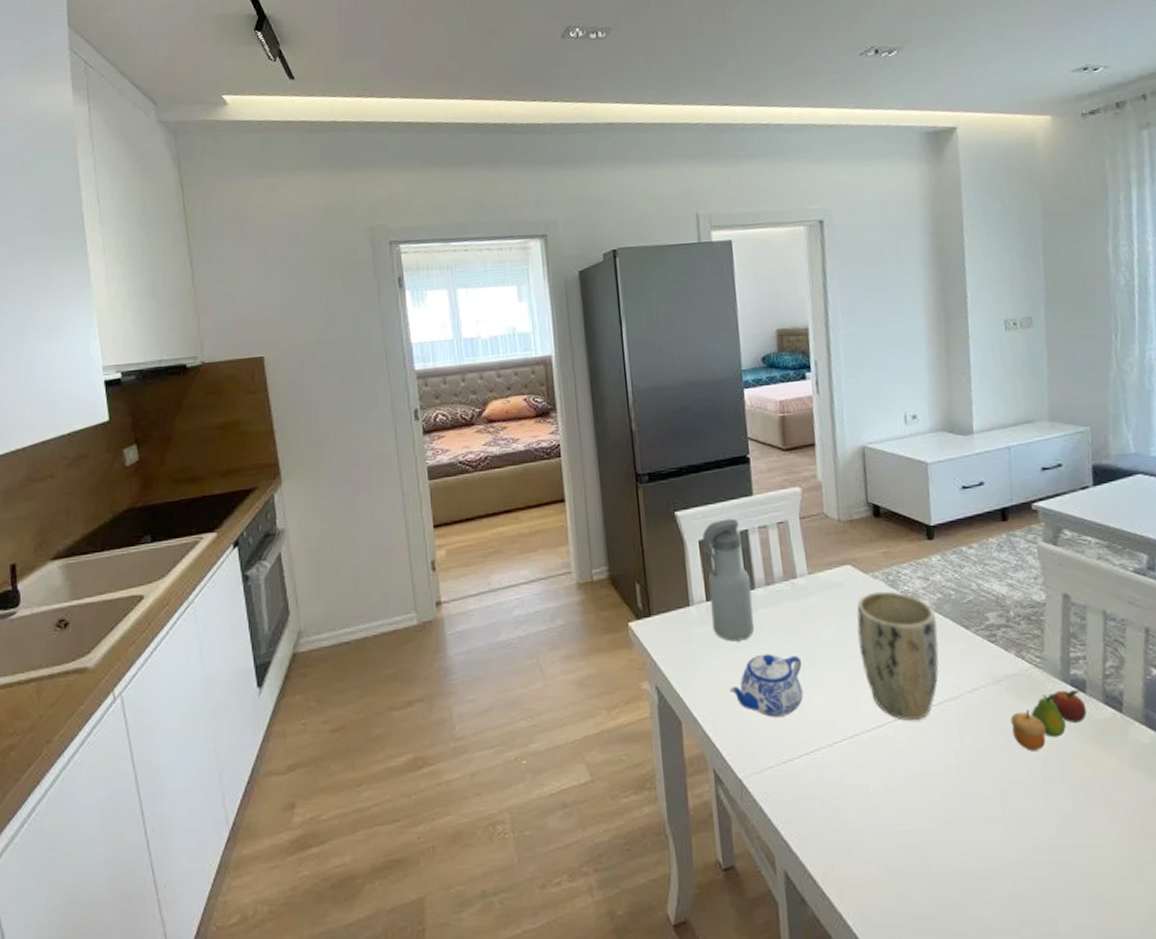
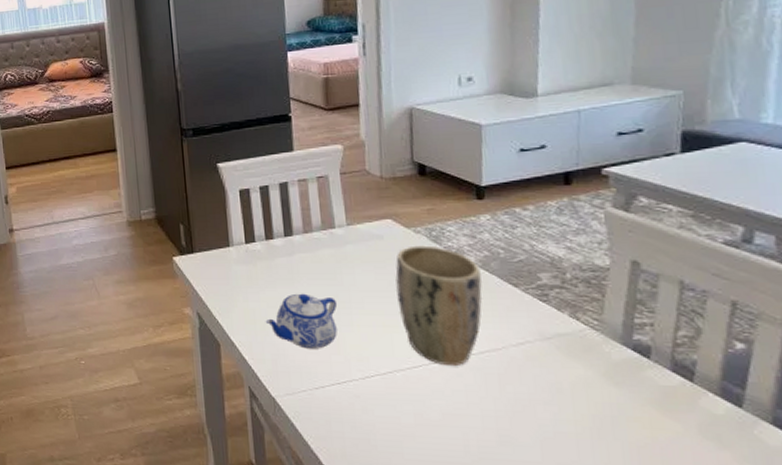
water bottle: present [702,518,755,642] -> none [243,171,292,280]
fruit: present [1010,689,1087,752] -> none [558,353,650,408]

